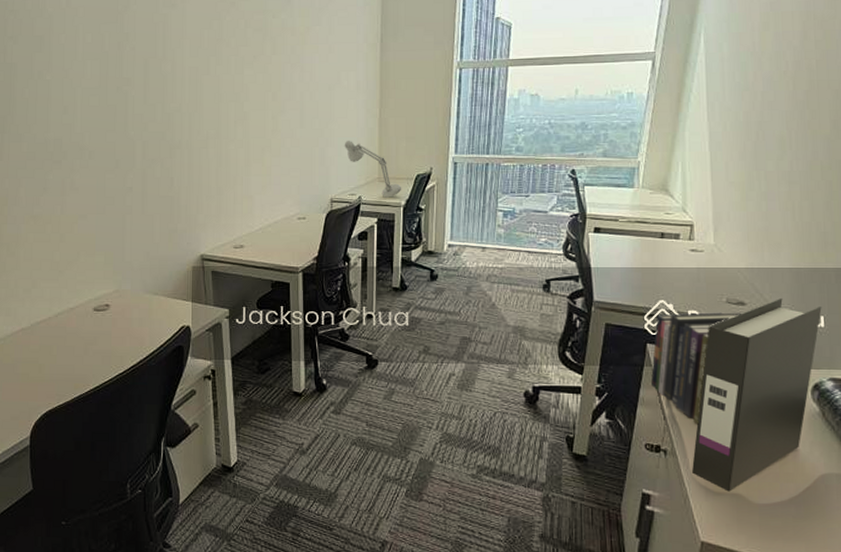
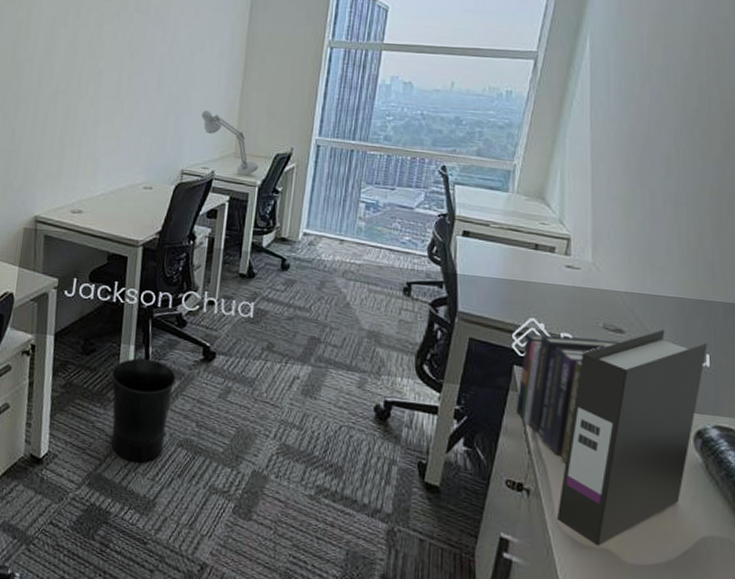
waste bin: none [286,372,344,462] -> present [111,358,176,463]

